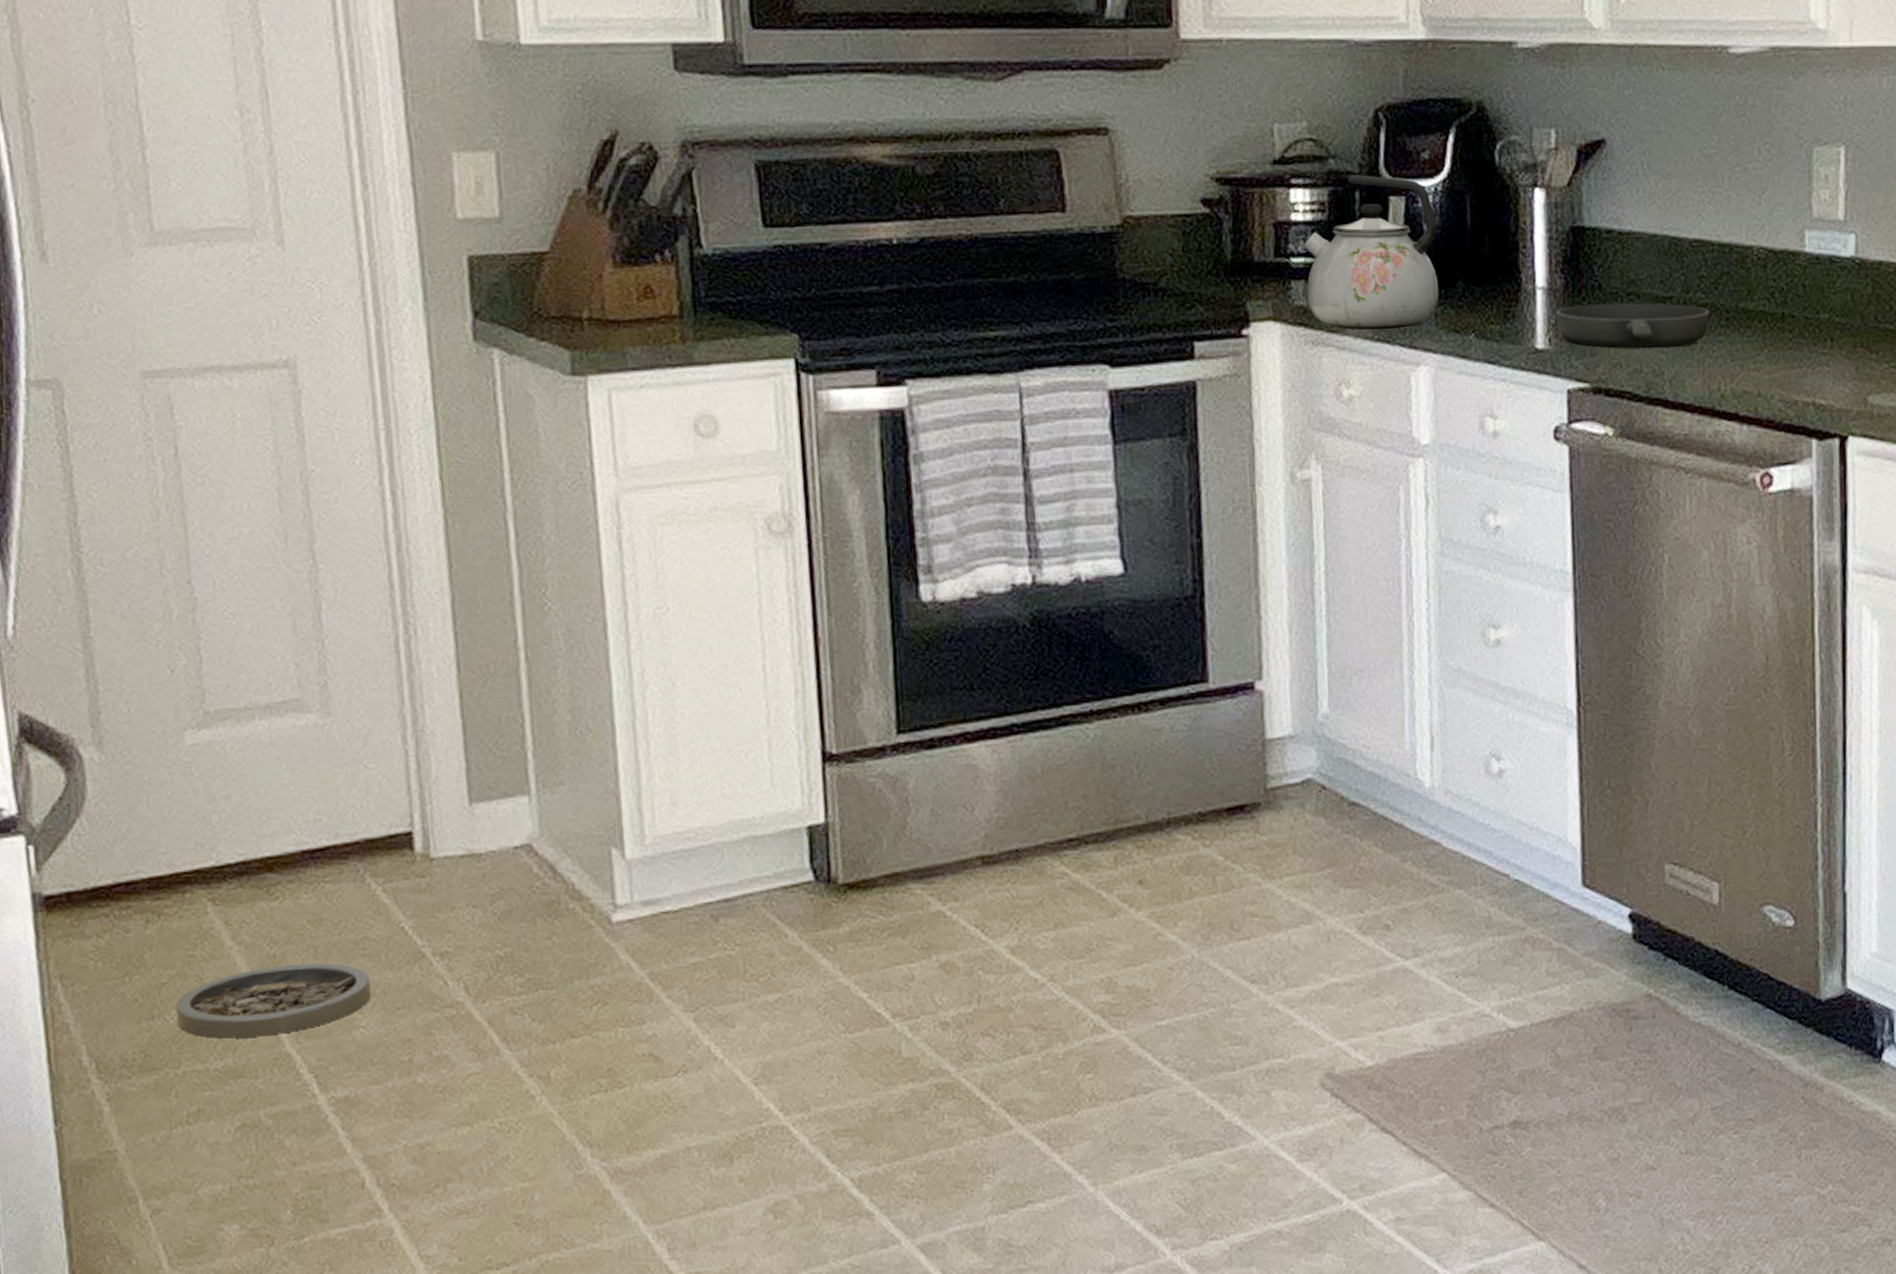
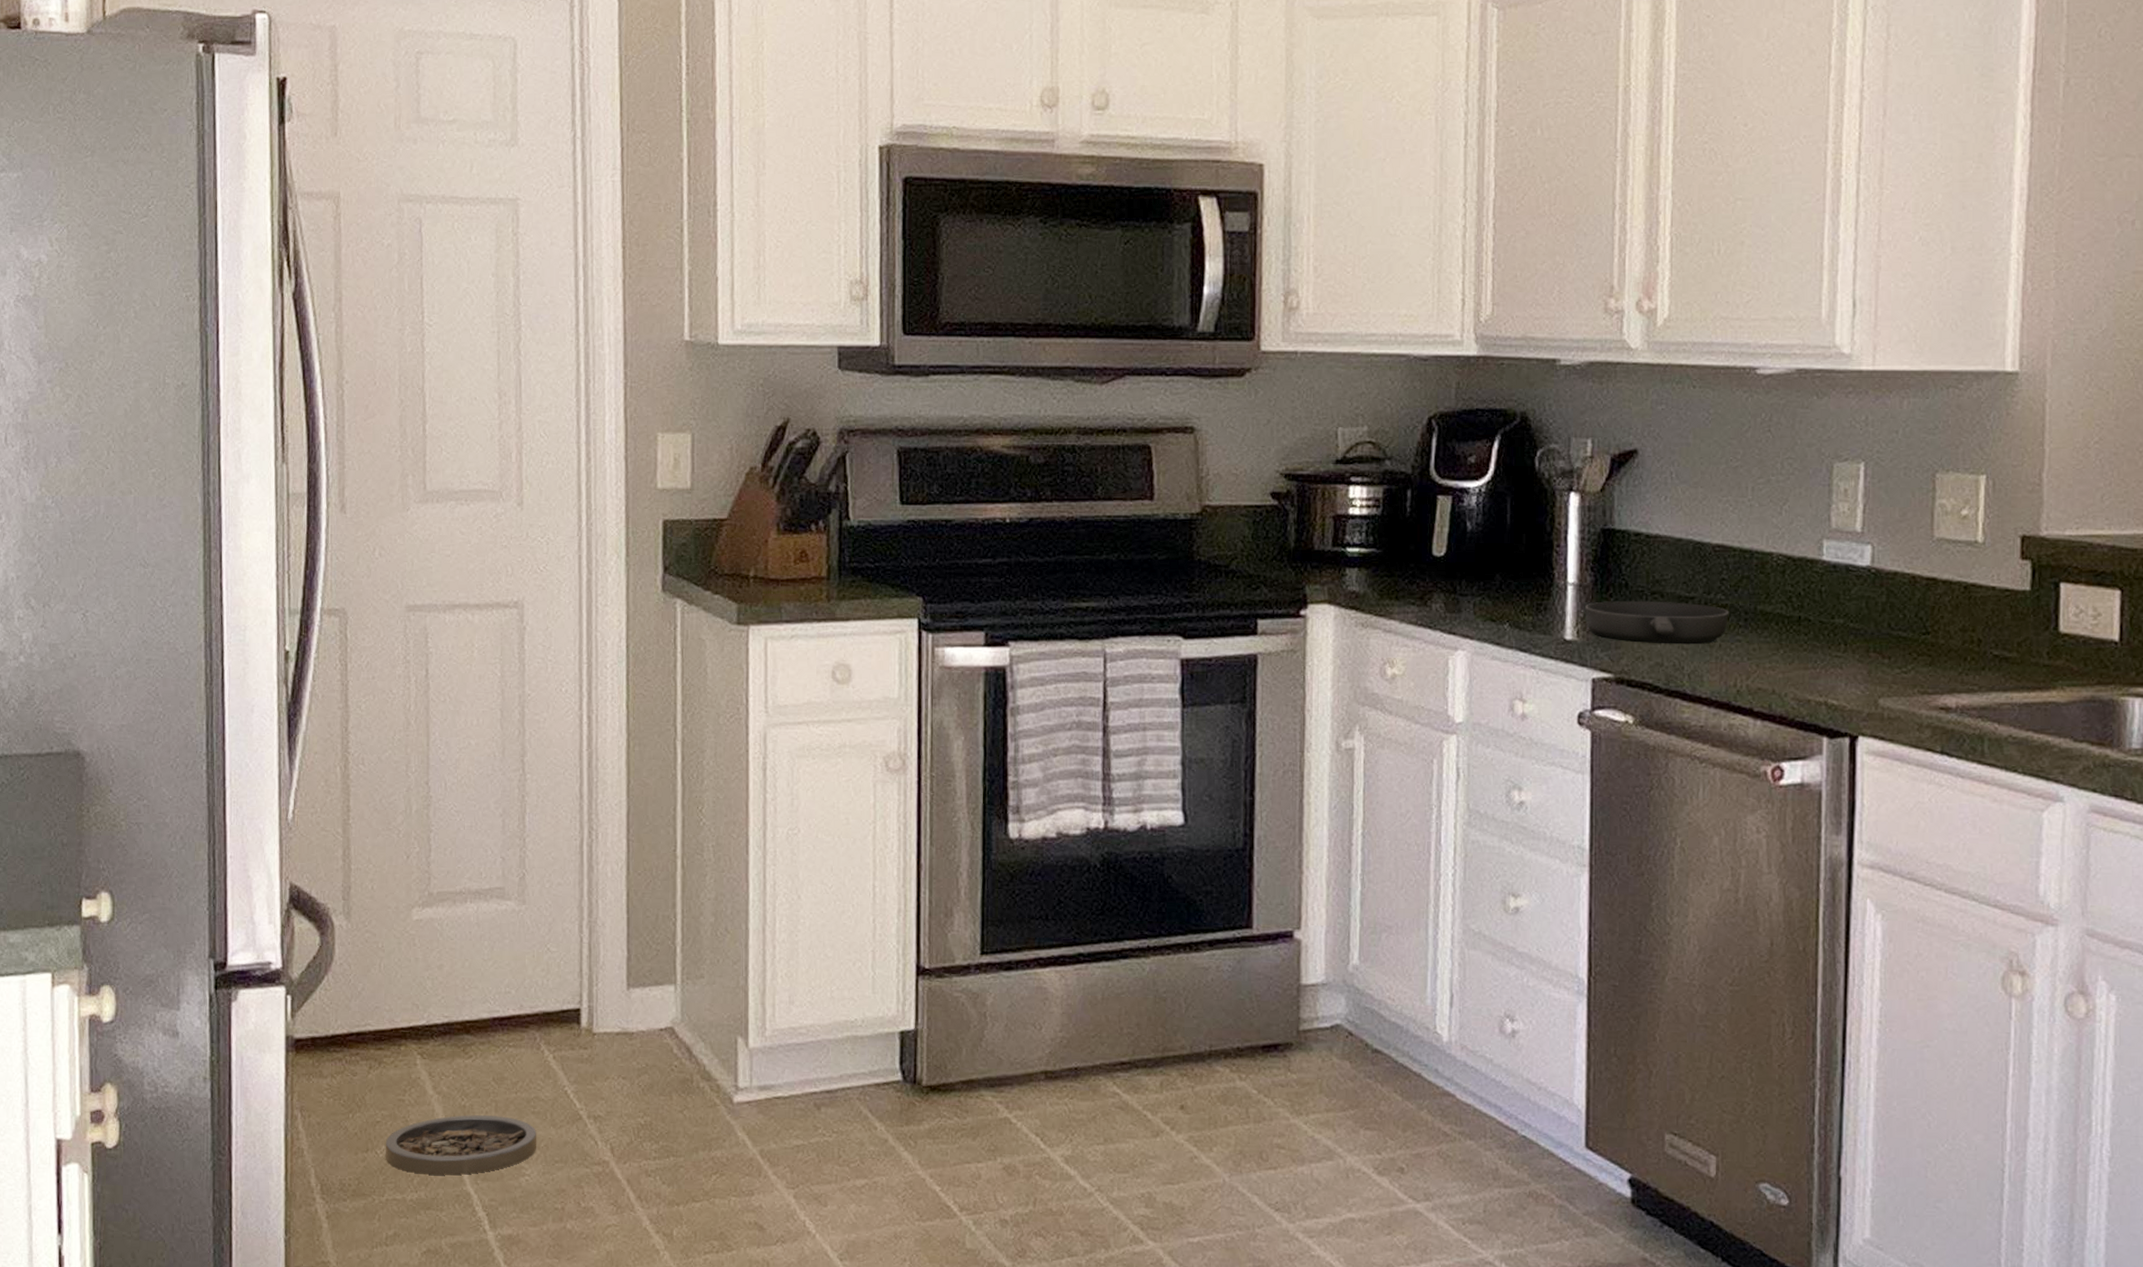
kettle: present [1303,175,1439,330] -> none [1358,475,1479,616]

